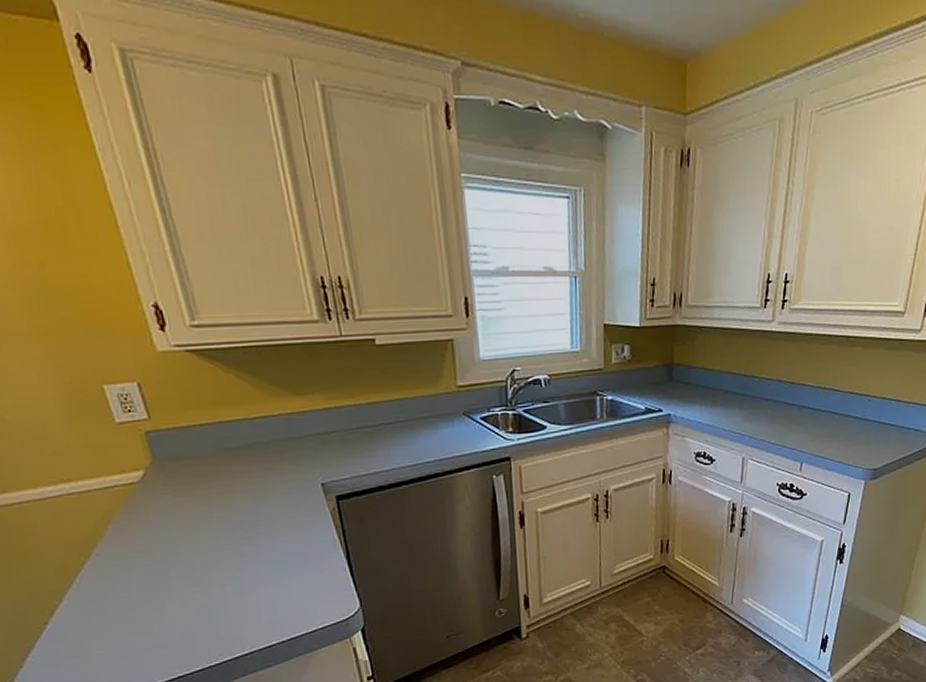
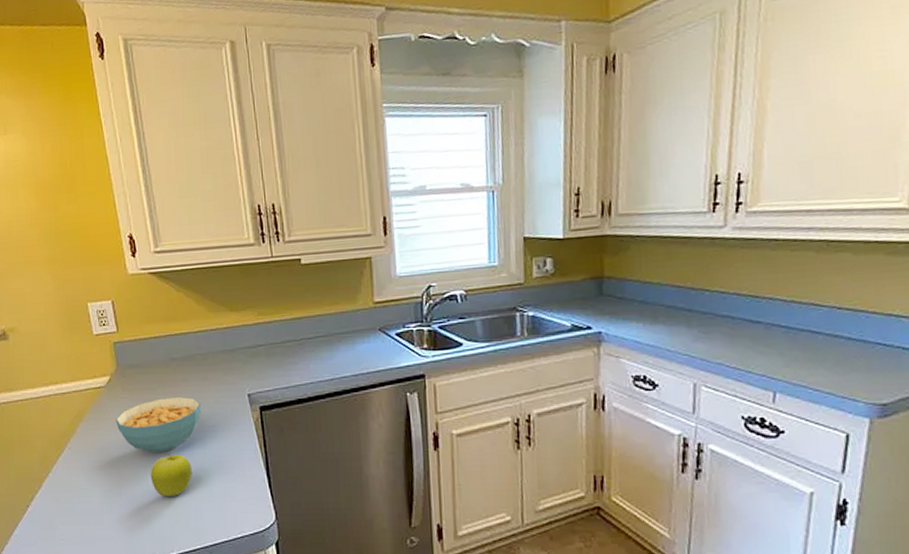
cereal bowl: none [157,489,267,552] -> present [116,396,202,453]
fruit: none [208,551,261,597] -> present [150,454,192,497]

